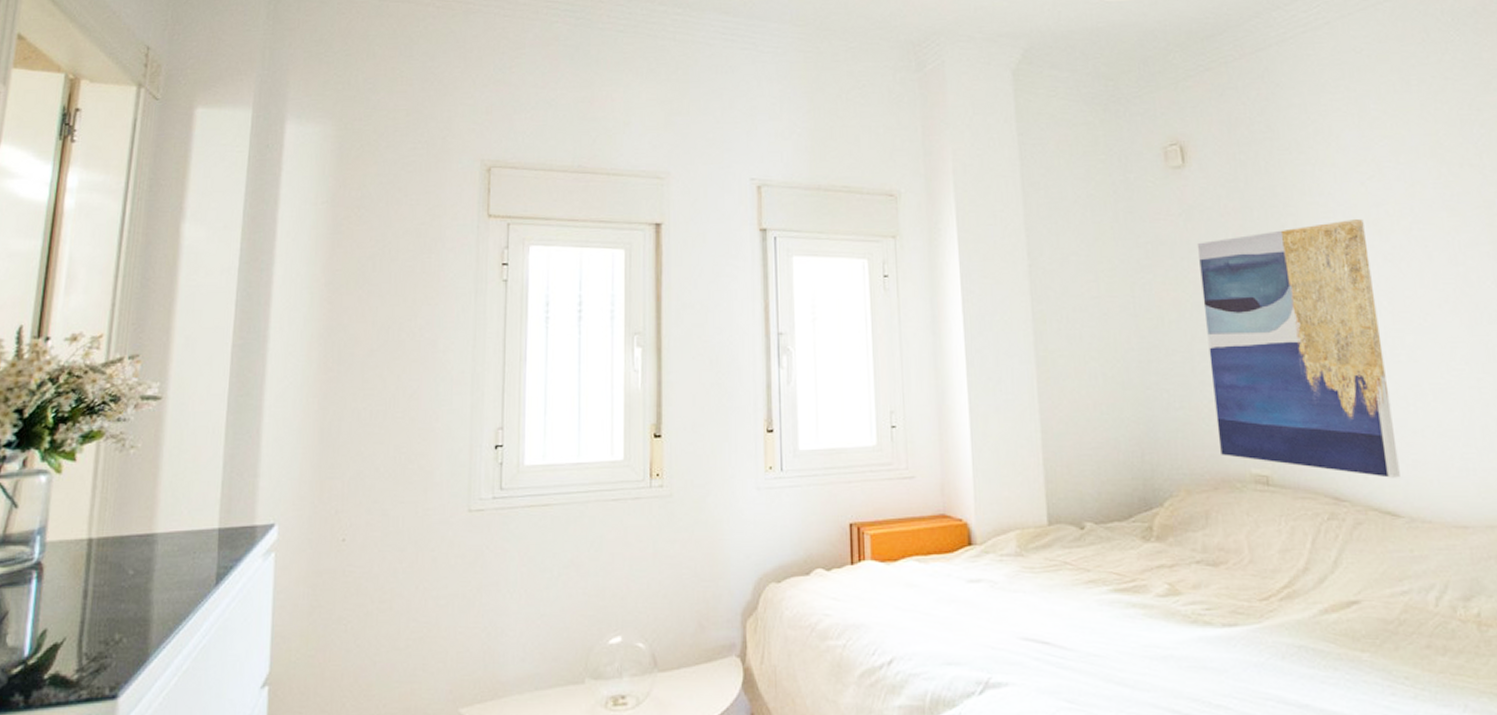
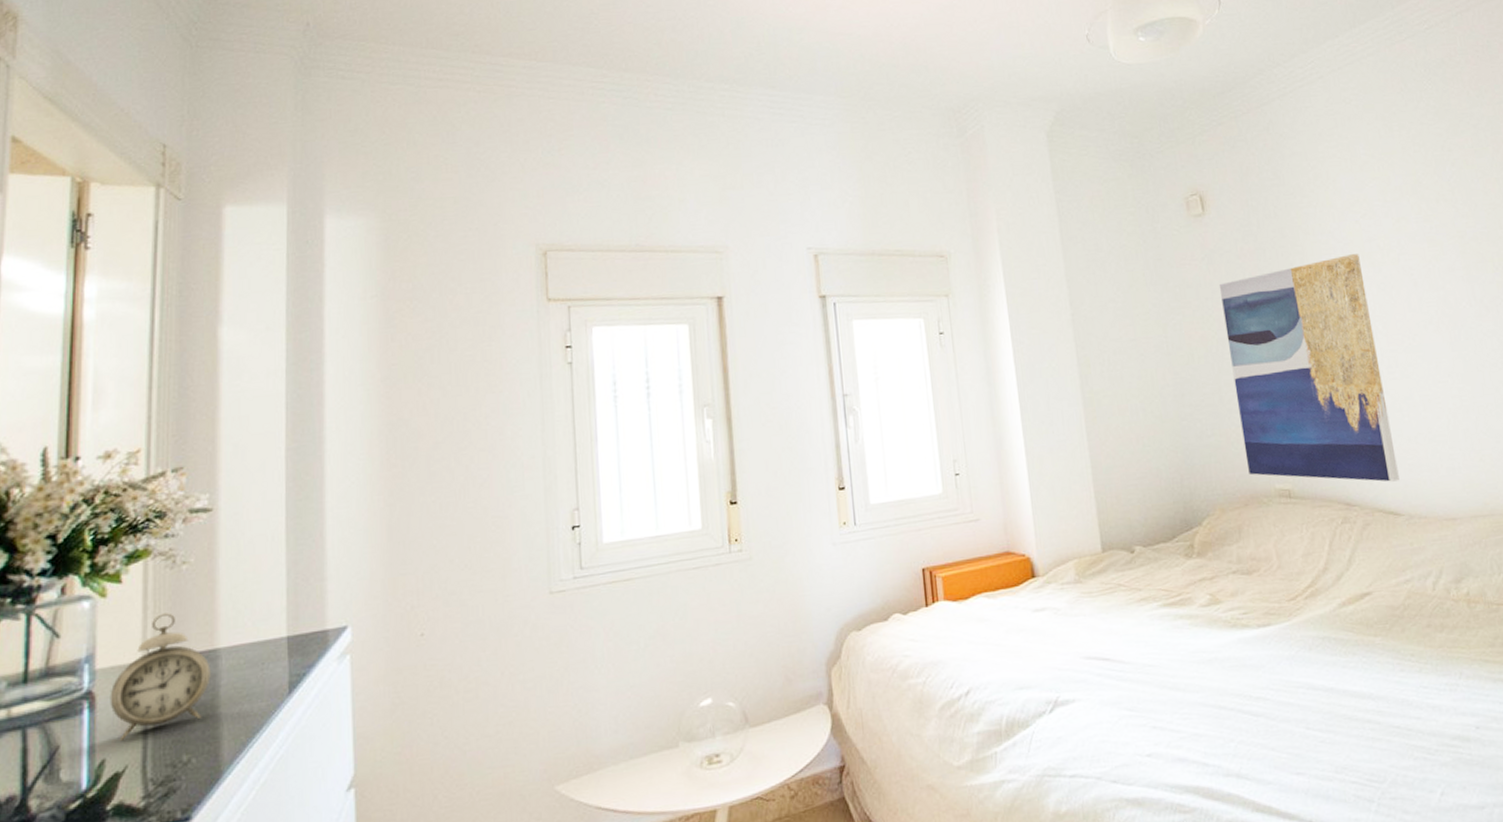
alarm clock: none [55,494,147,613] -> present [110,613,211,741]

